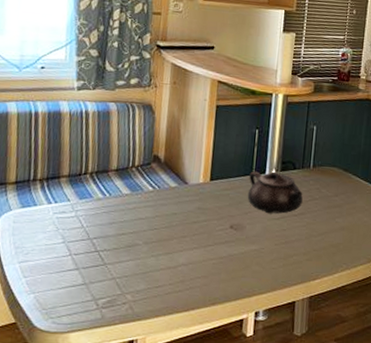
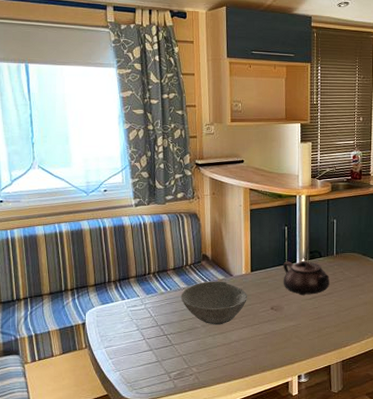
bowl: none [121,188,204,243] -> present [181,281,248,325]

